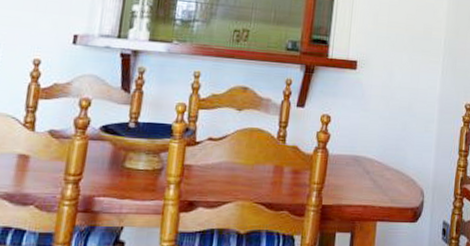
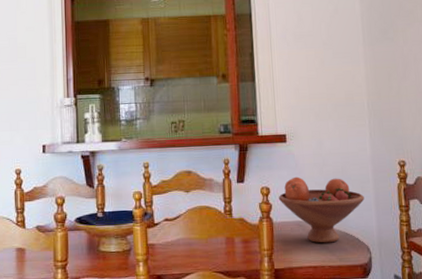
fruit bowl: none [338,107,426,182] -> present [278,176,364,244]

